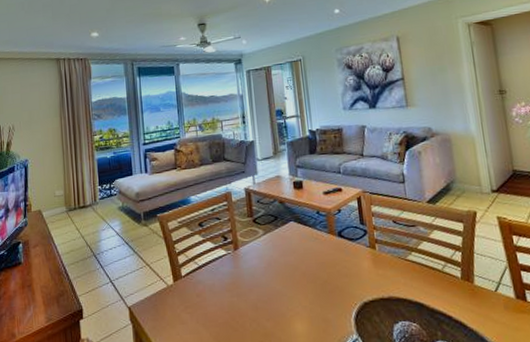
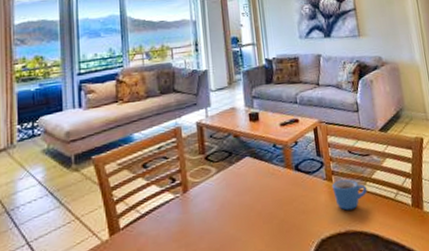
mug: none [375,248,412,278] -> present [332,179,367,211]

